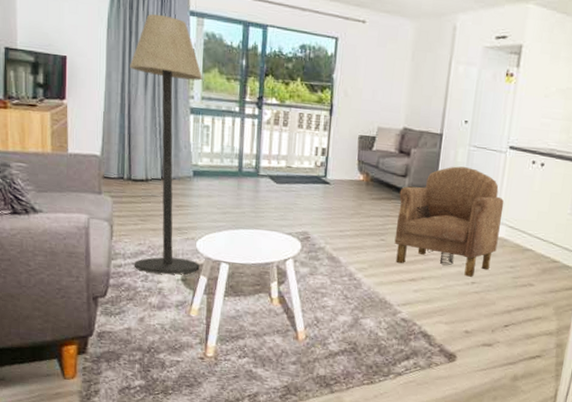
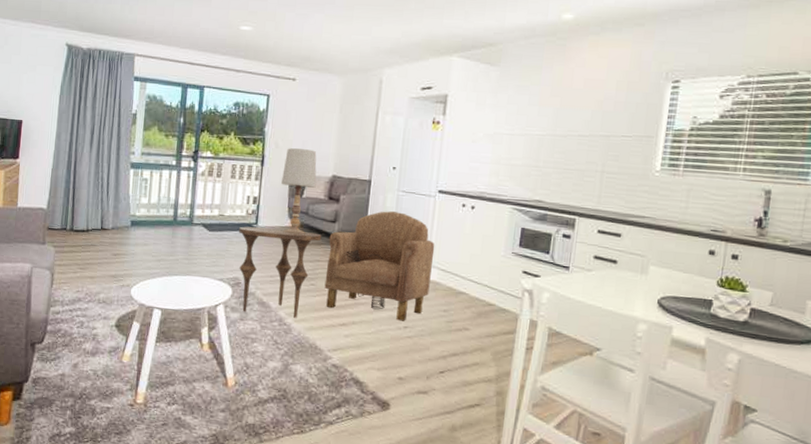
floor lamp: present [130,14,203,275] -> none [72,80,144,321]
side table: none [306,179,392,273] -> present [238,226,322,318]
table lamp: none [351,97,387,189] -> present [281,148,317,234]

